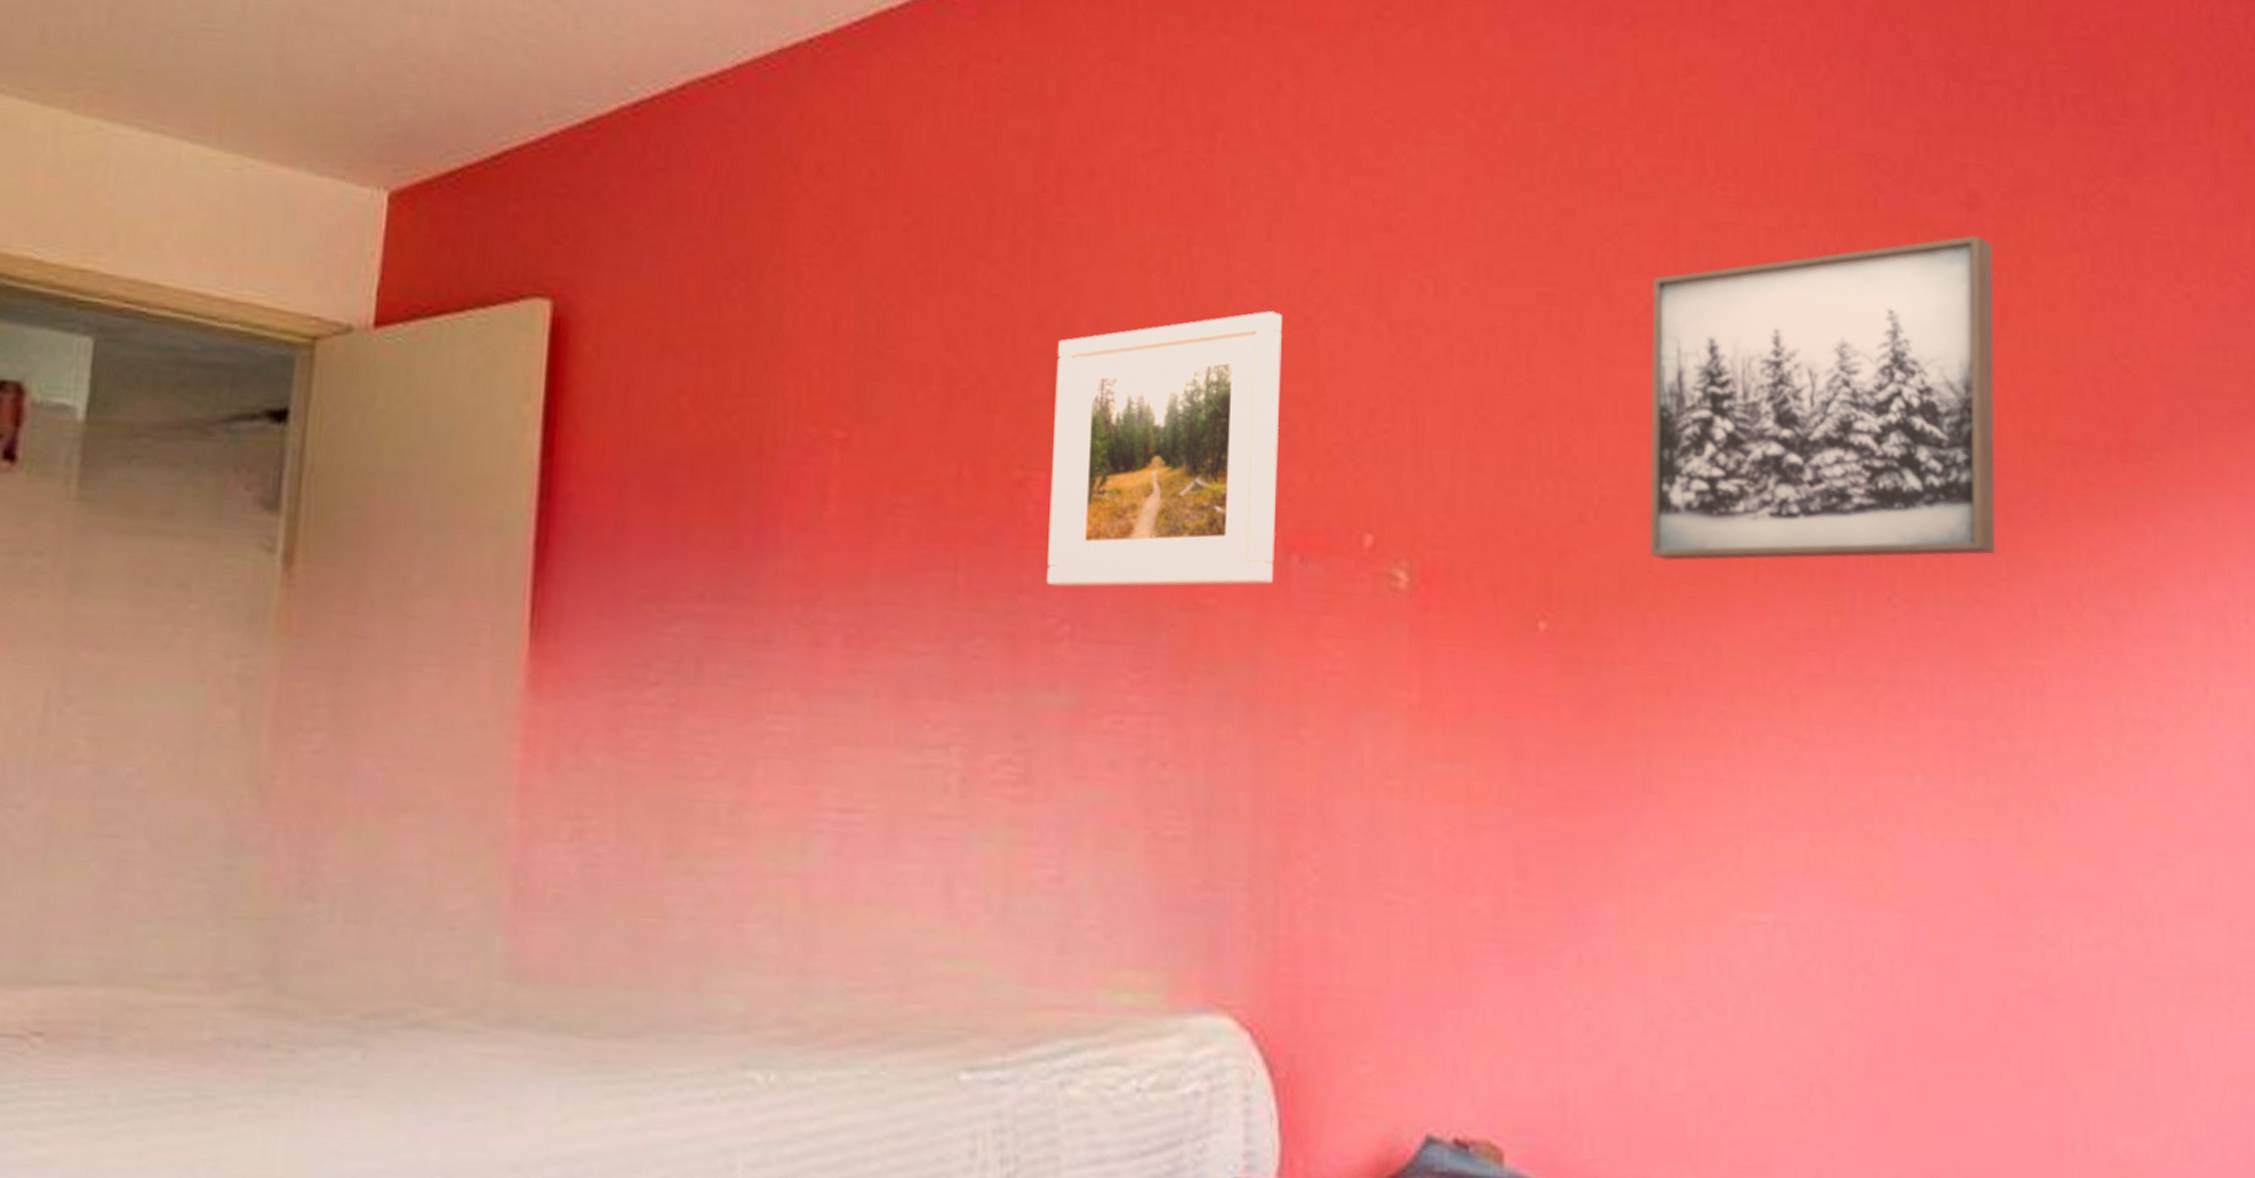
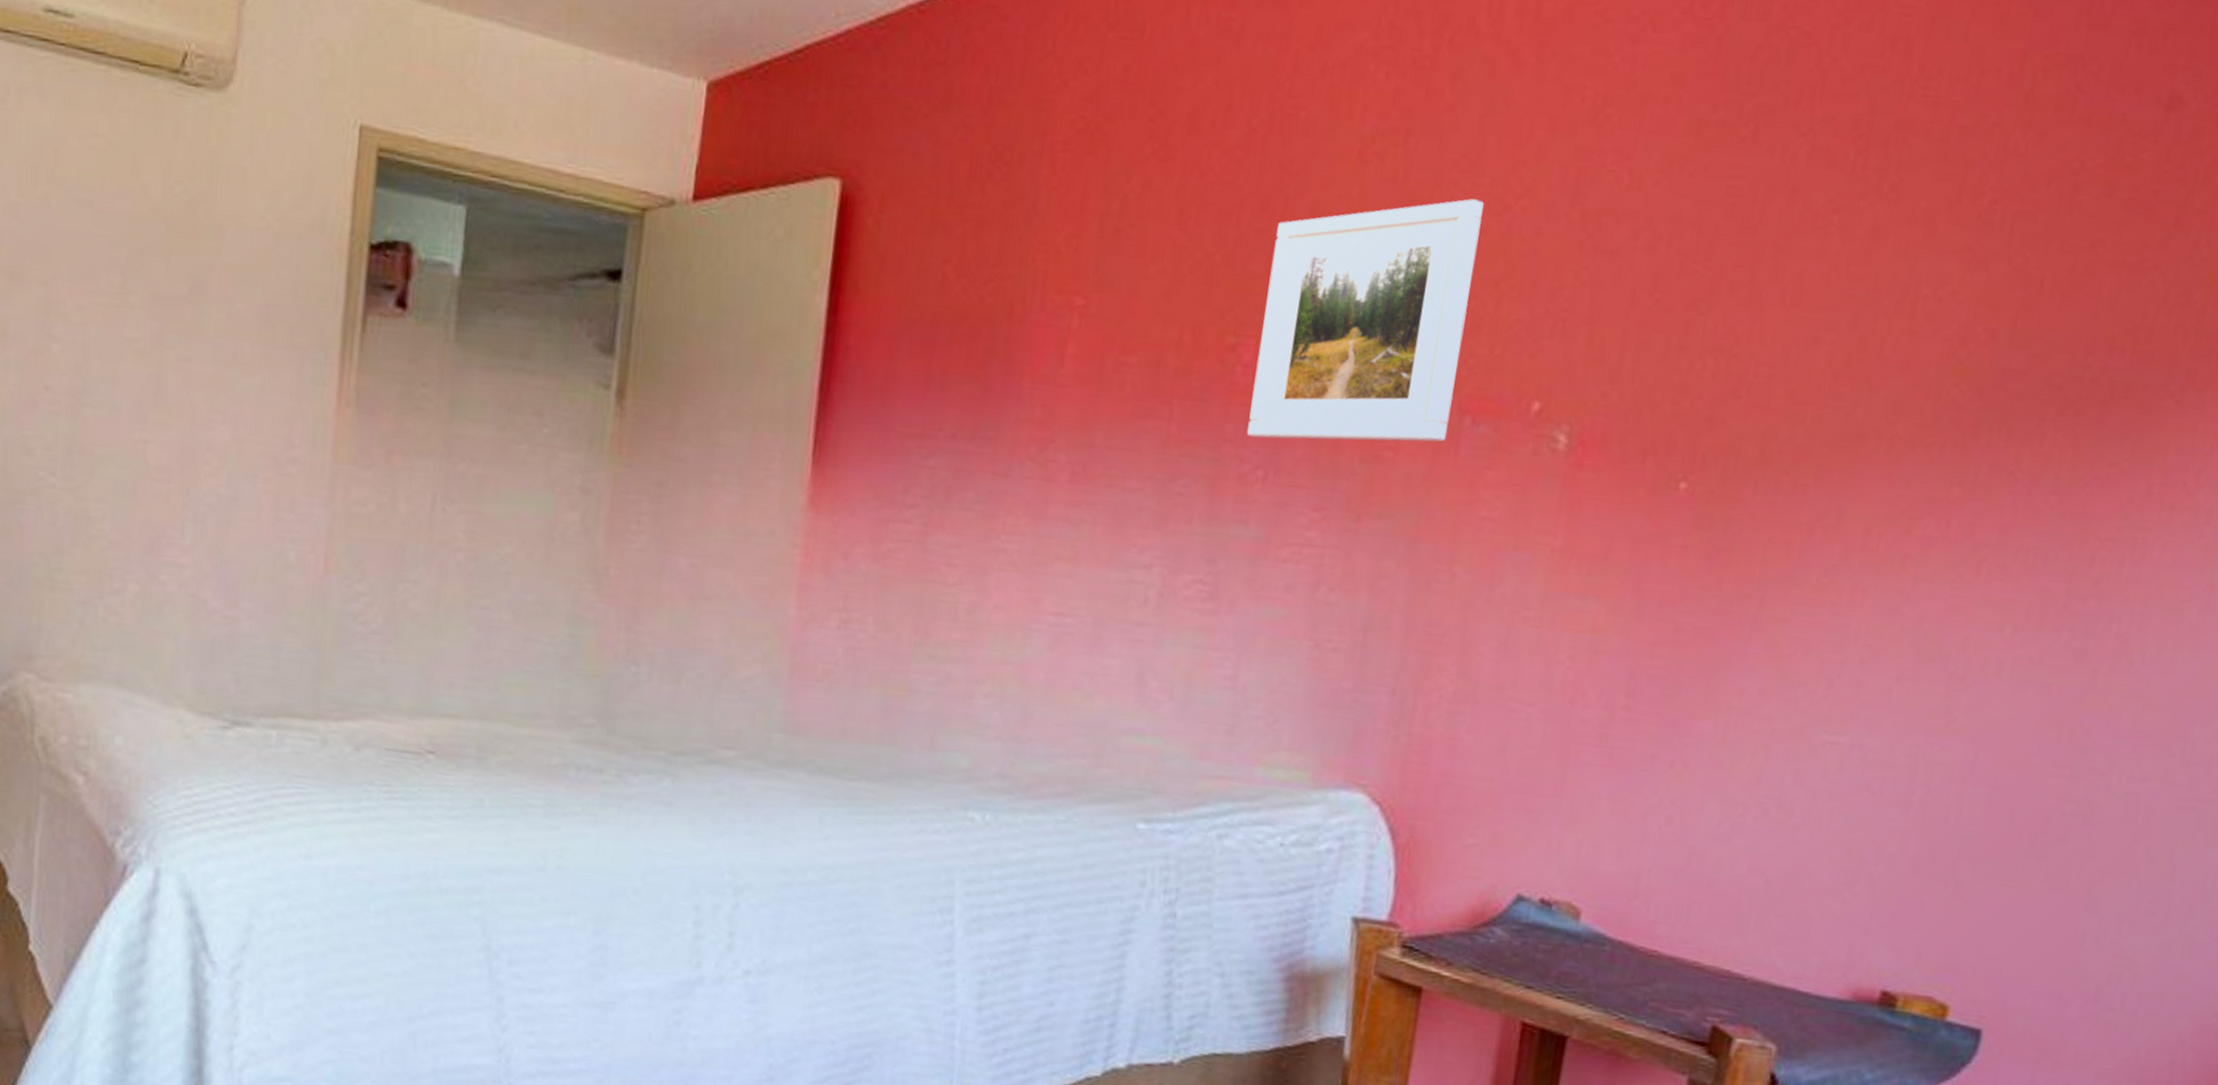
wall art: present [1649,235,1996,561] -> none [1793,136,2186,437]

